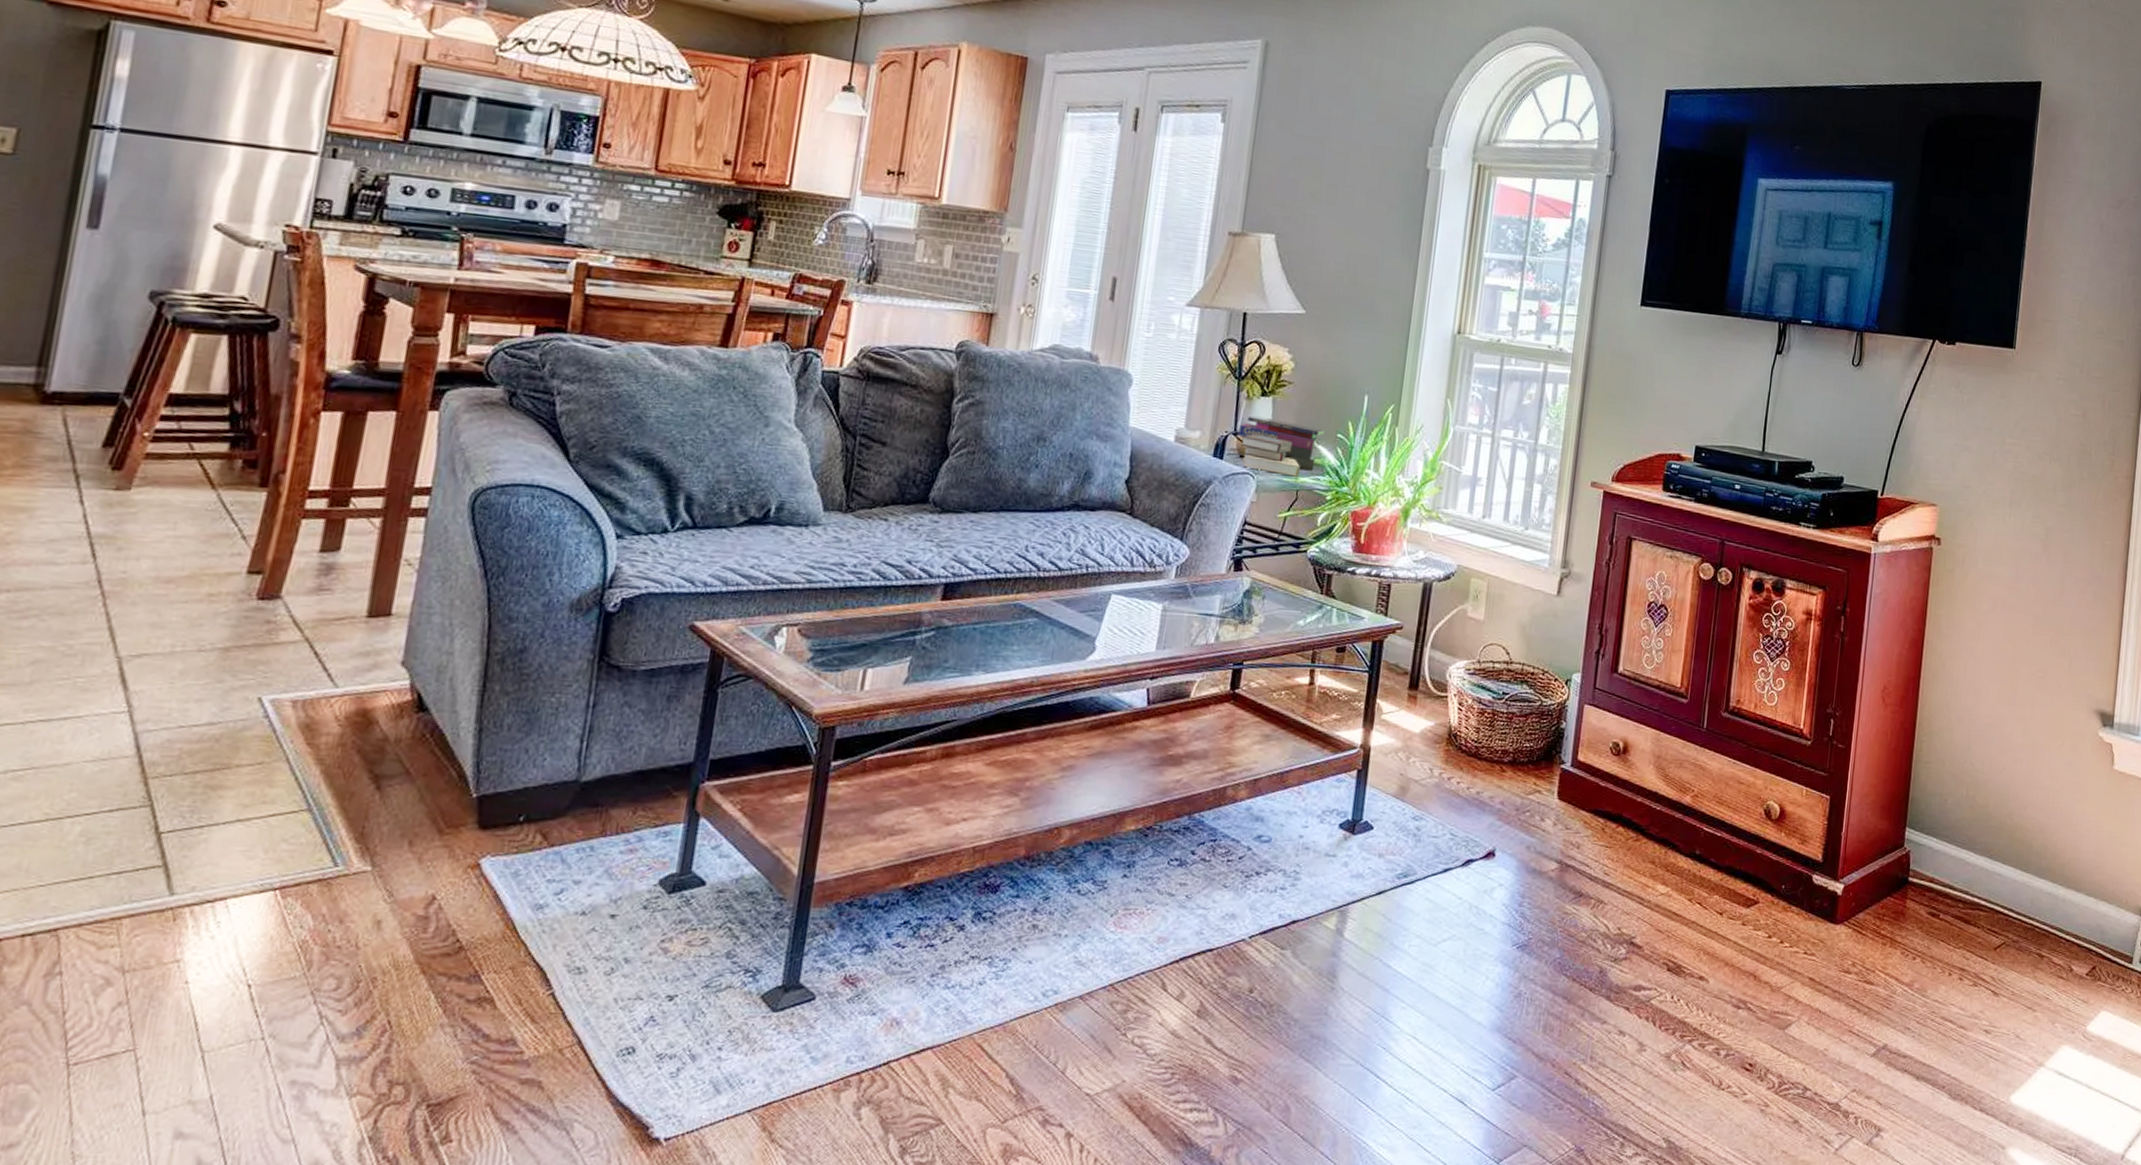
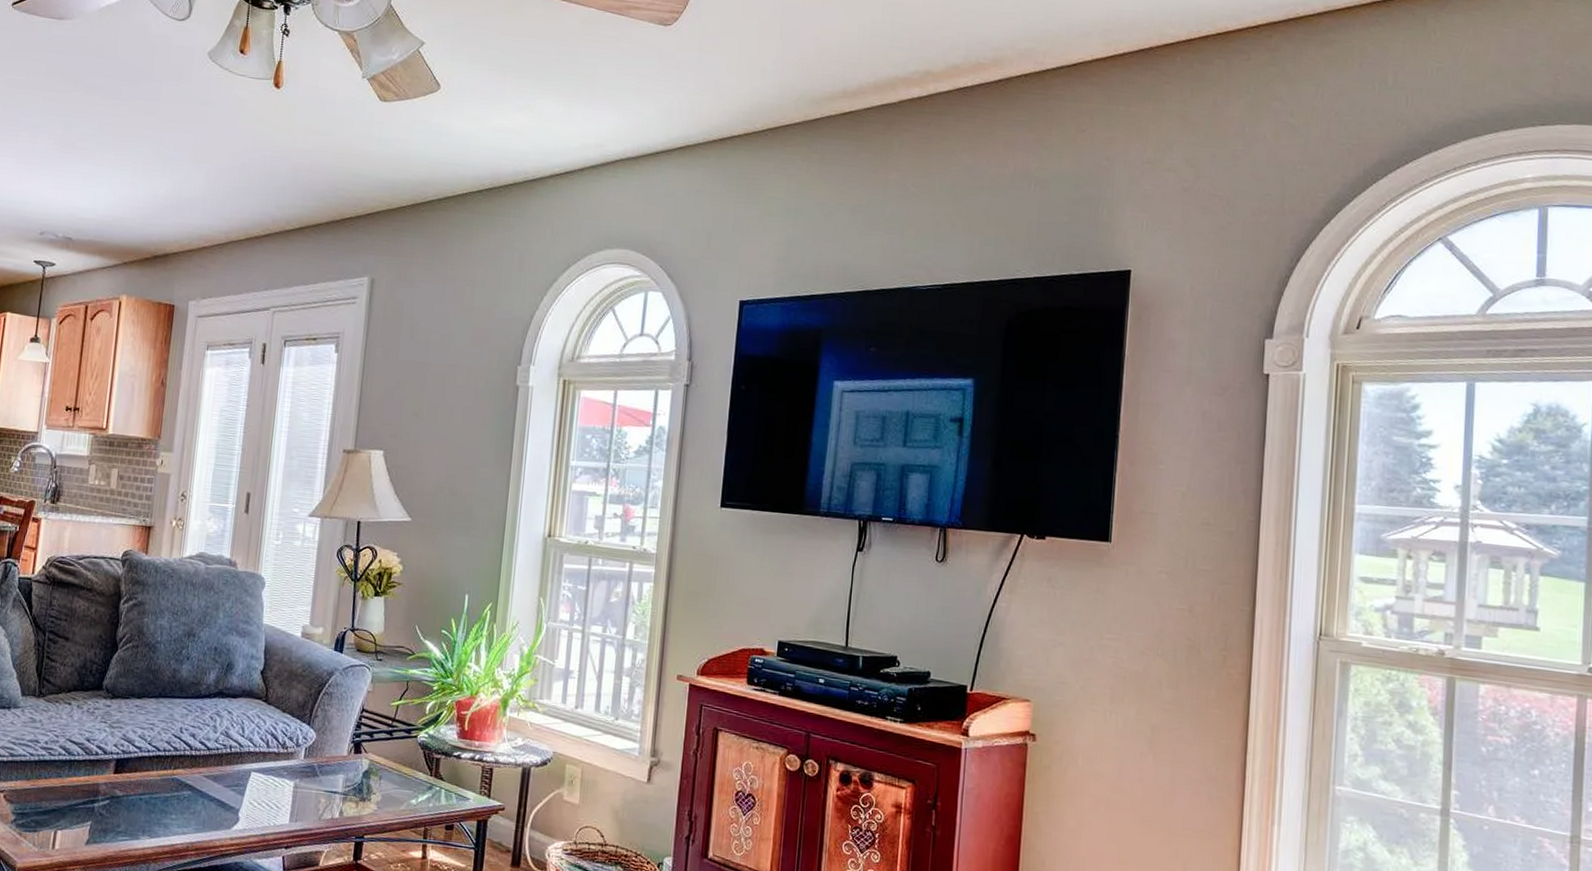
books: present [1238,415,1325,471] -> none [355,613,431,664]
books: present [1241,434,1301,477] -> none [358,630,411,669]

